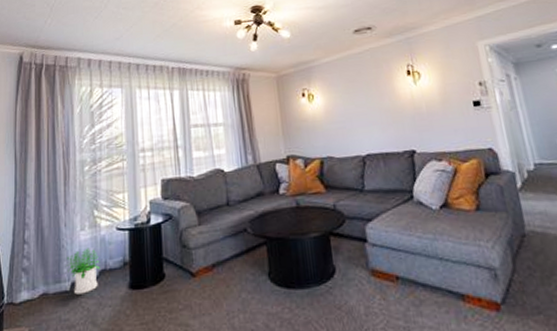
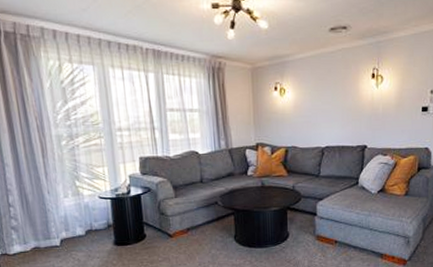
potted plant: present [66,248,100,295] -> none [53,212,87,249]

